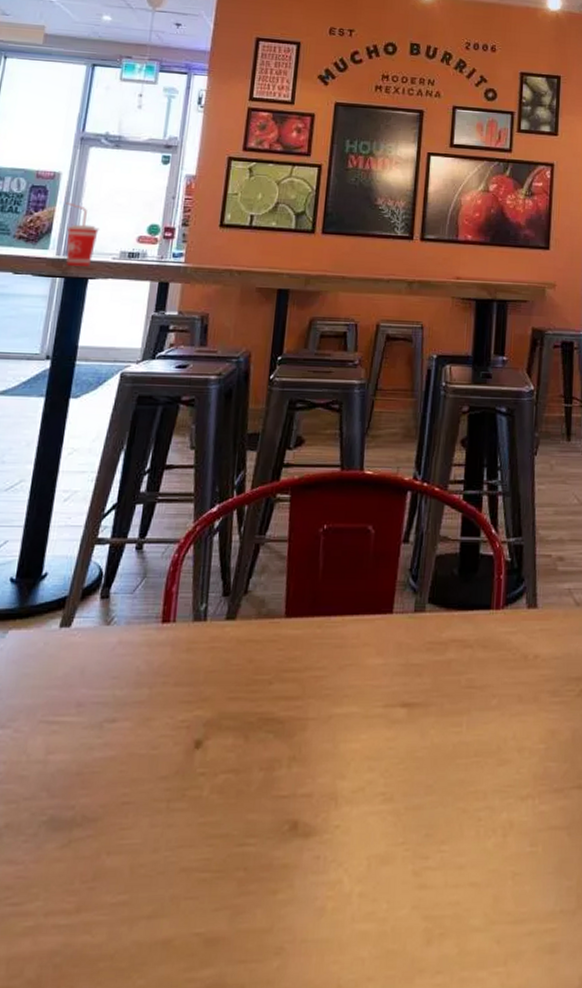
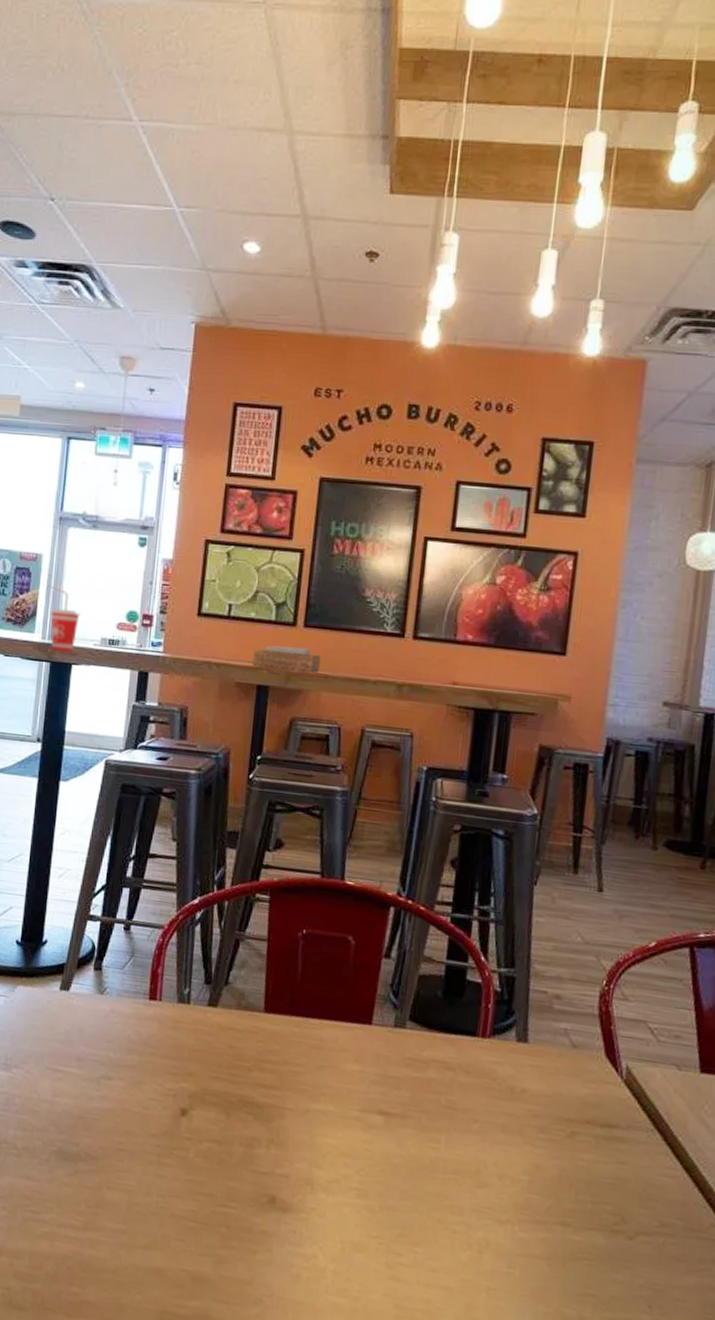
napkin holder: none [272,252,339,276] -> present [251,645,322,674]

